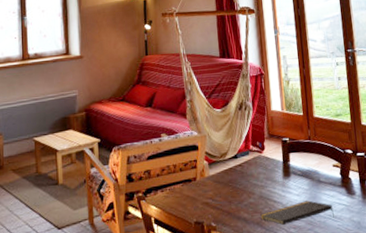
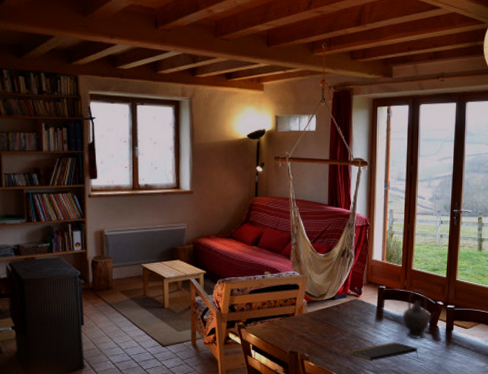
teapot: none [311,139,347,195] -> present [402,290,437,339]

